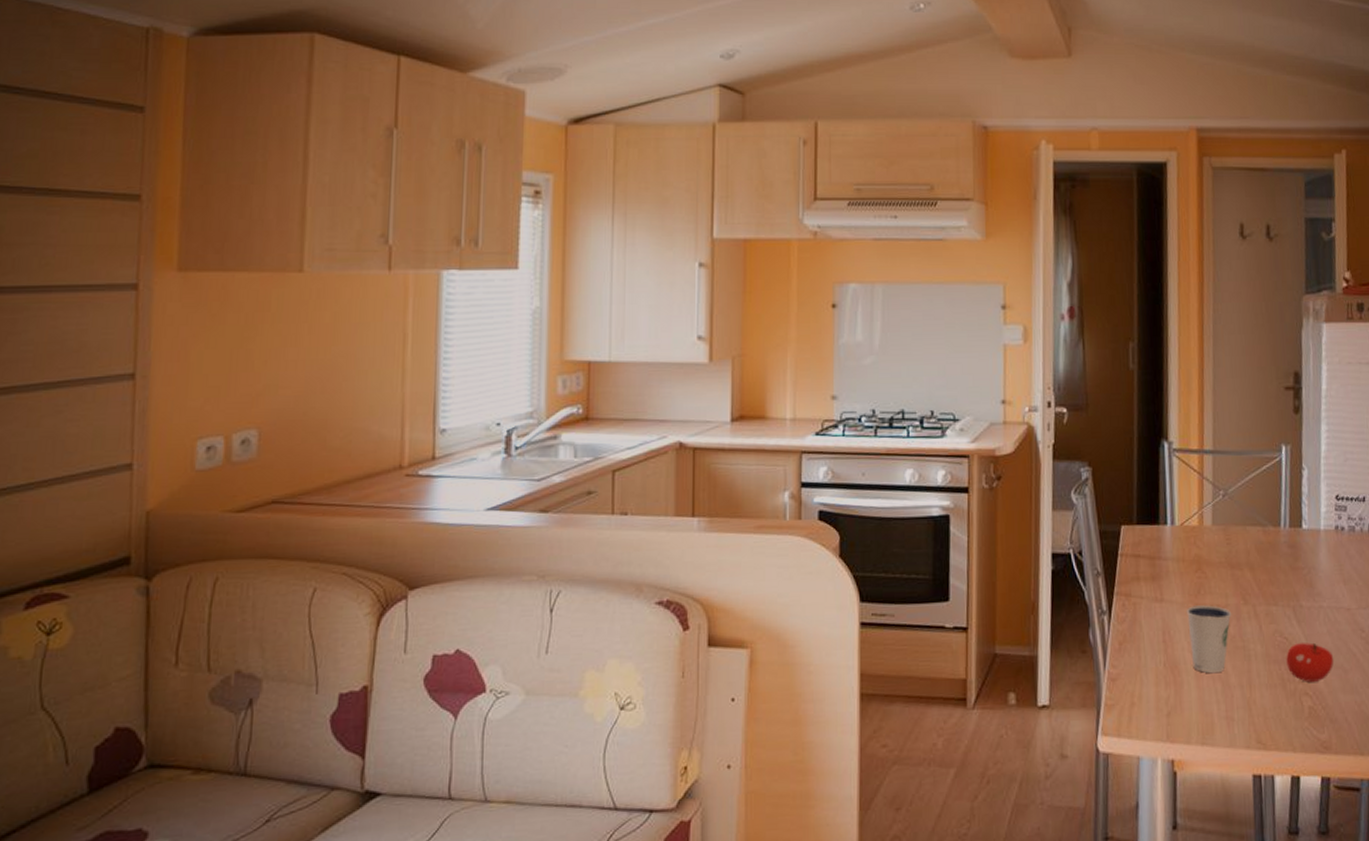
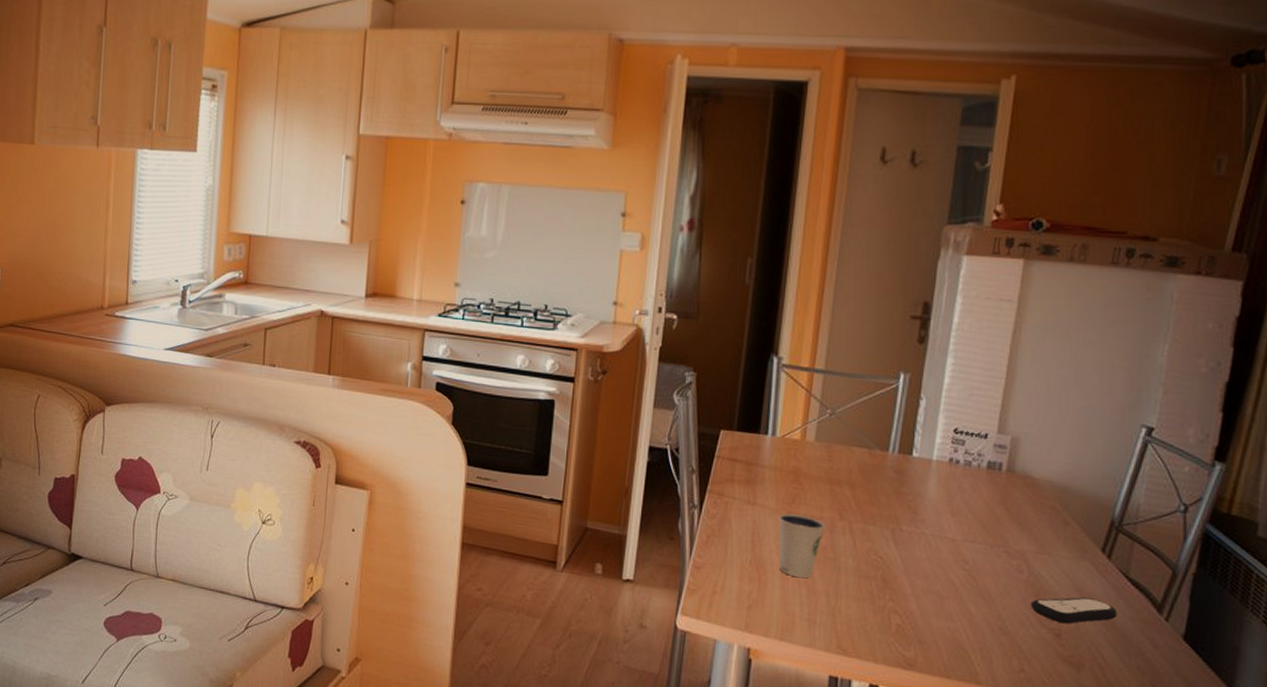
fruit: present [1286,642,1334,682] -> none [878,564,931,603]

